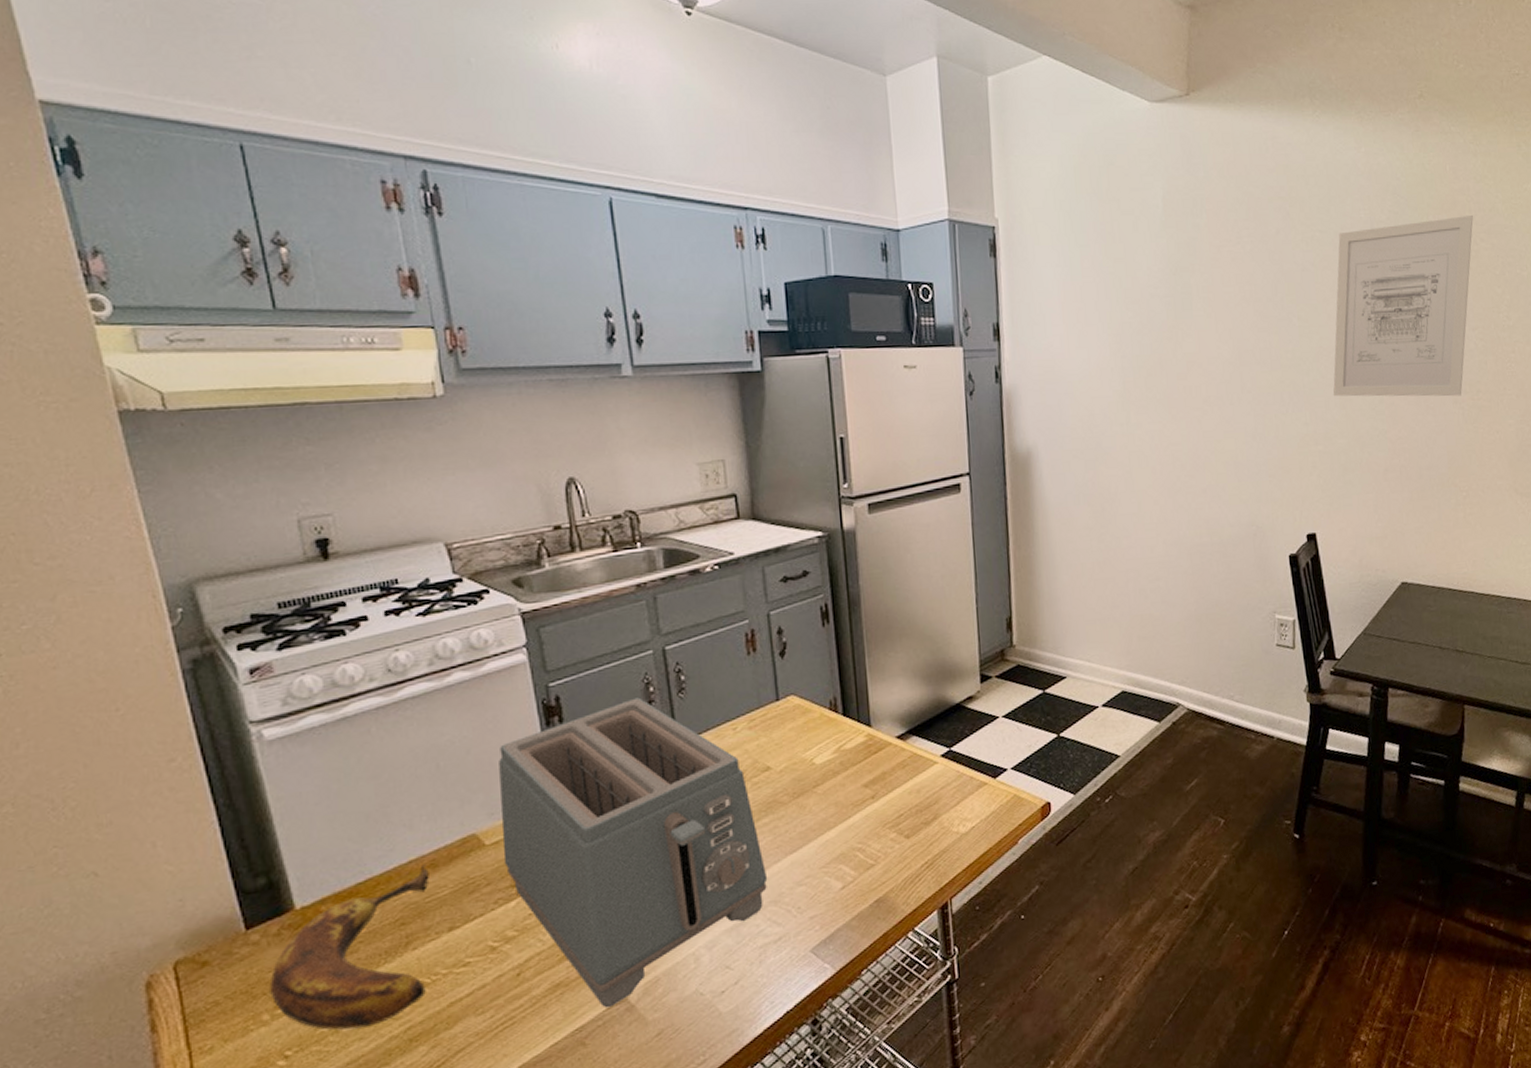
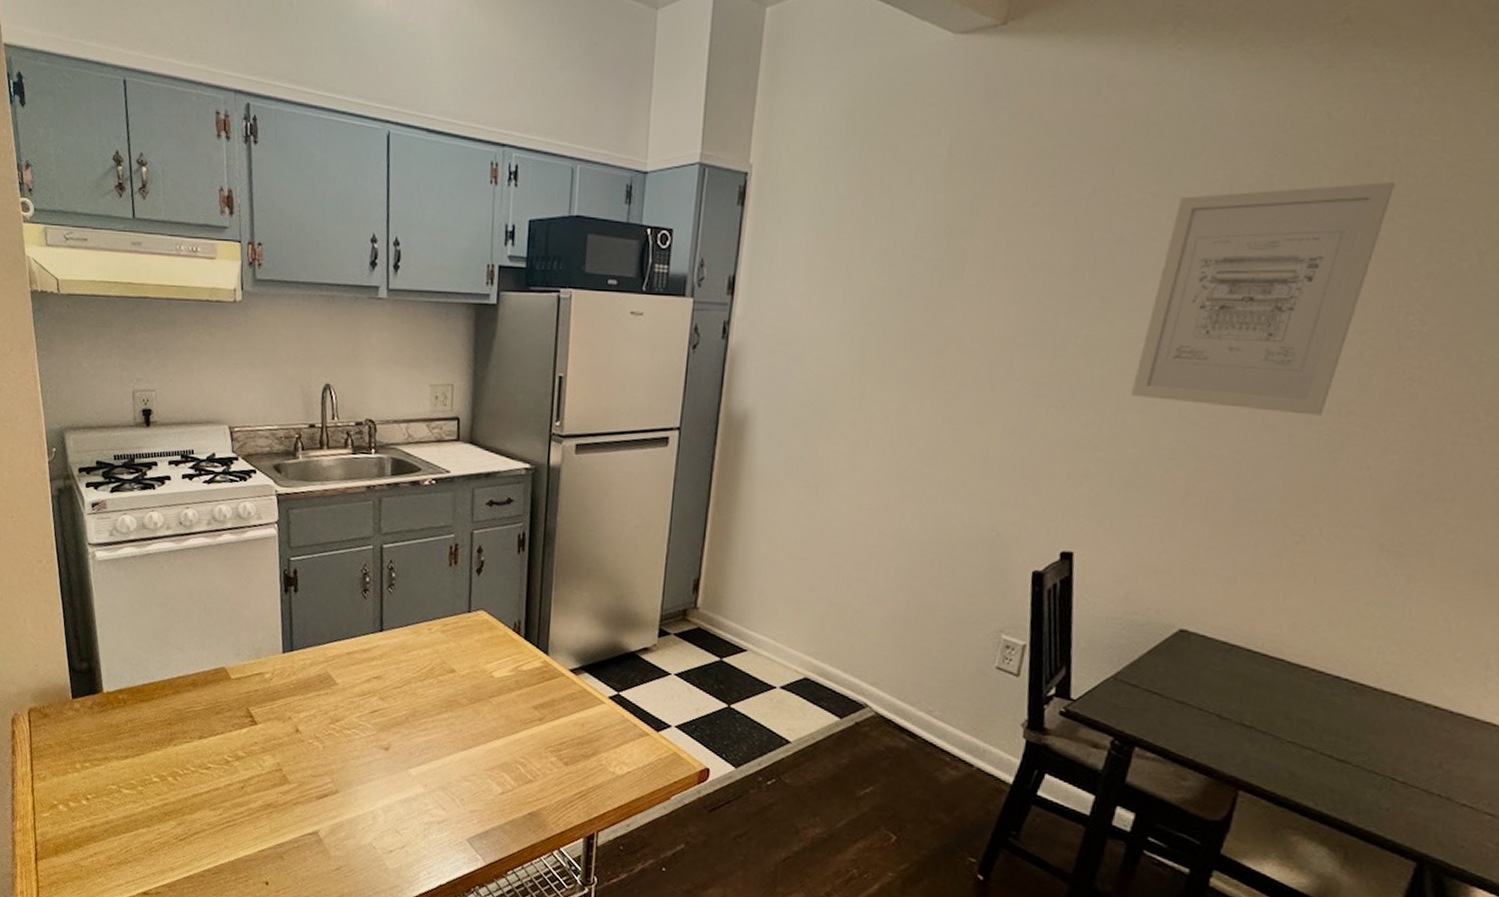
banana: present [269,864,429,1030] -> none [82,682,191,795]
toaster: present [499,697,768,1008] -> none [242,584,440,836]

